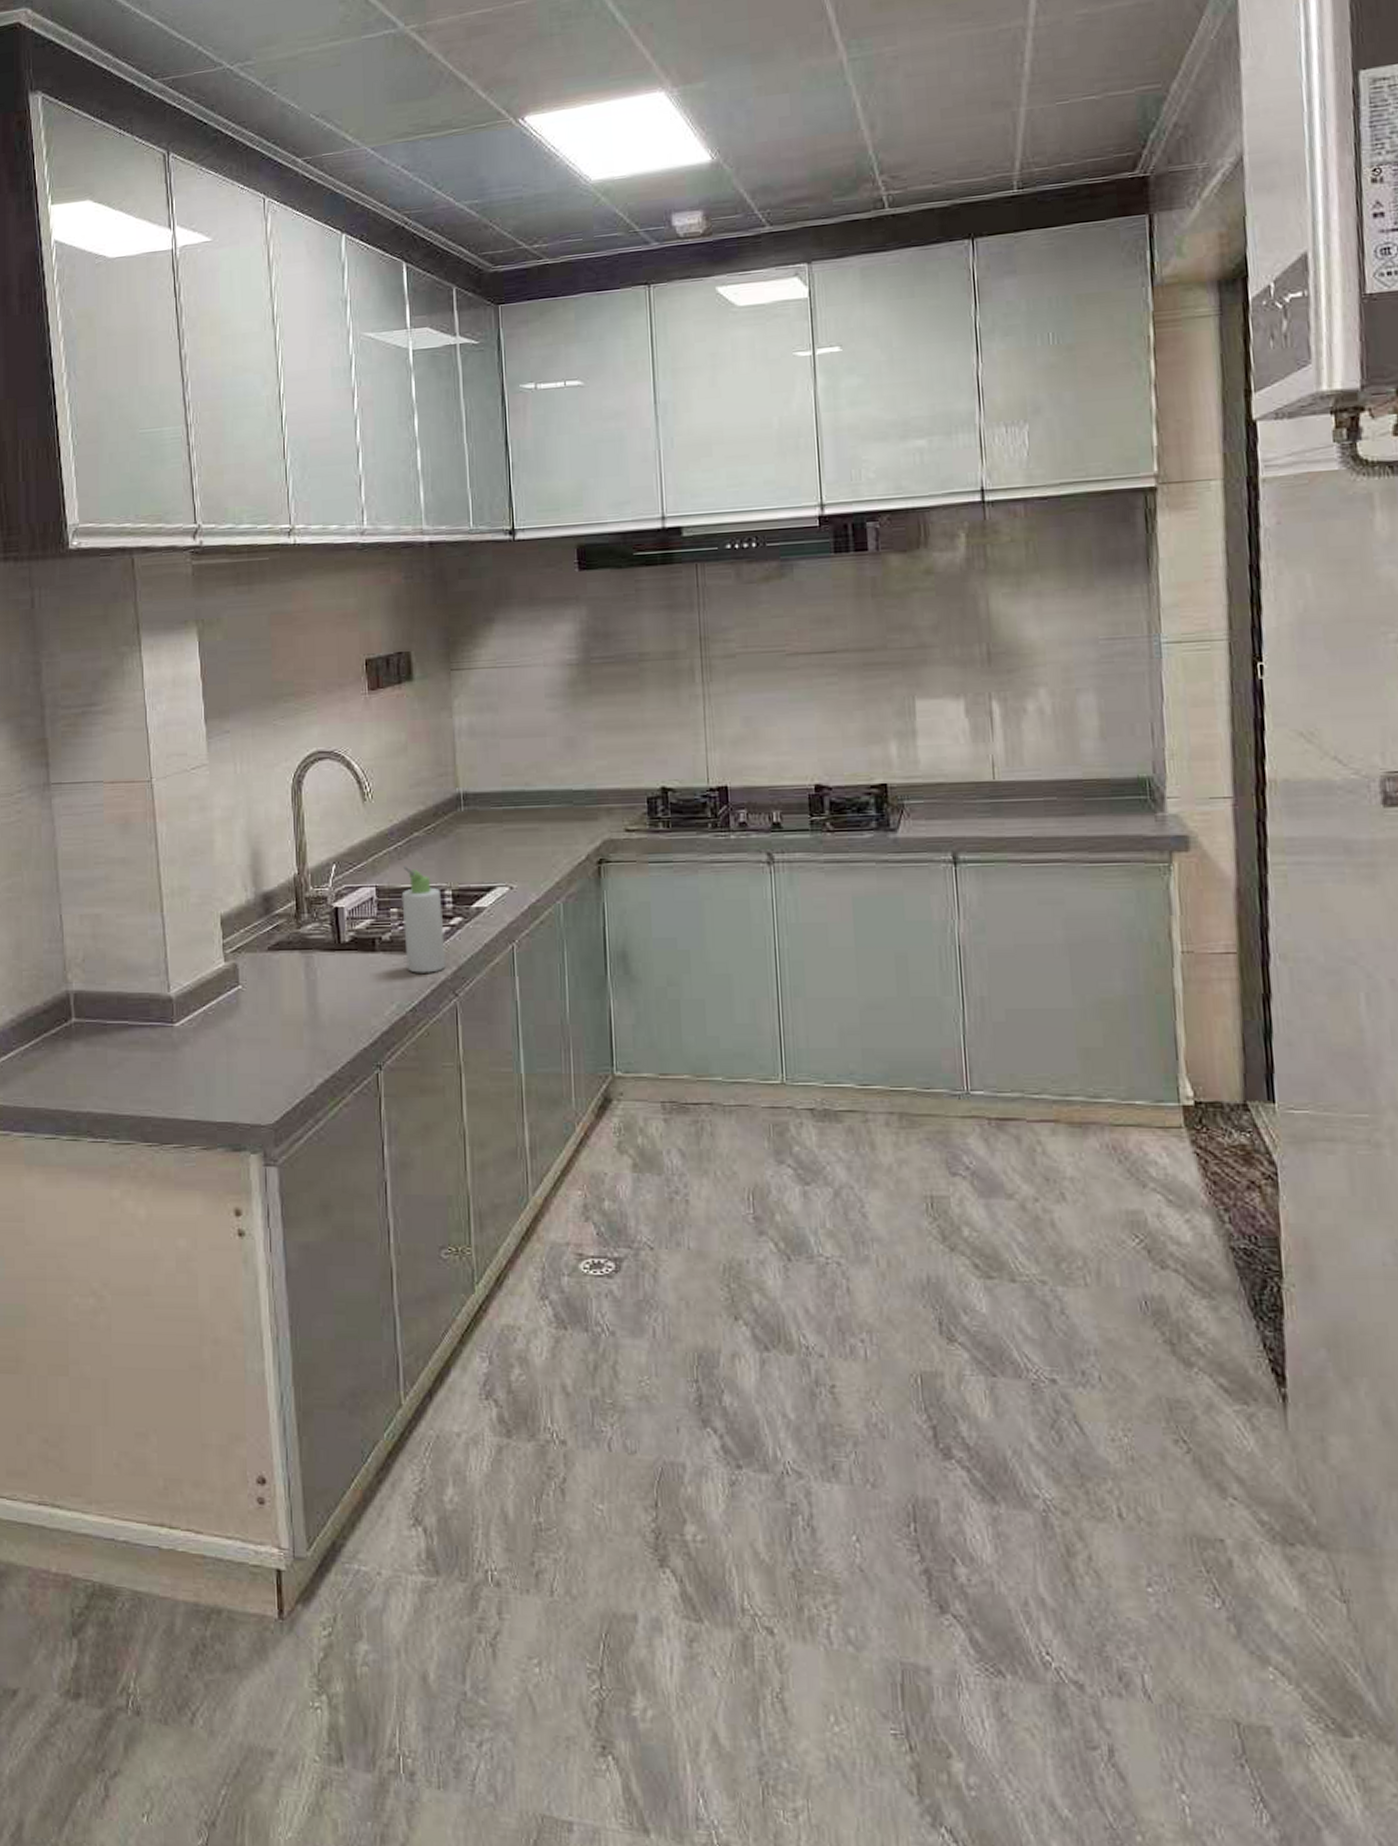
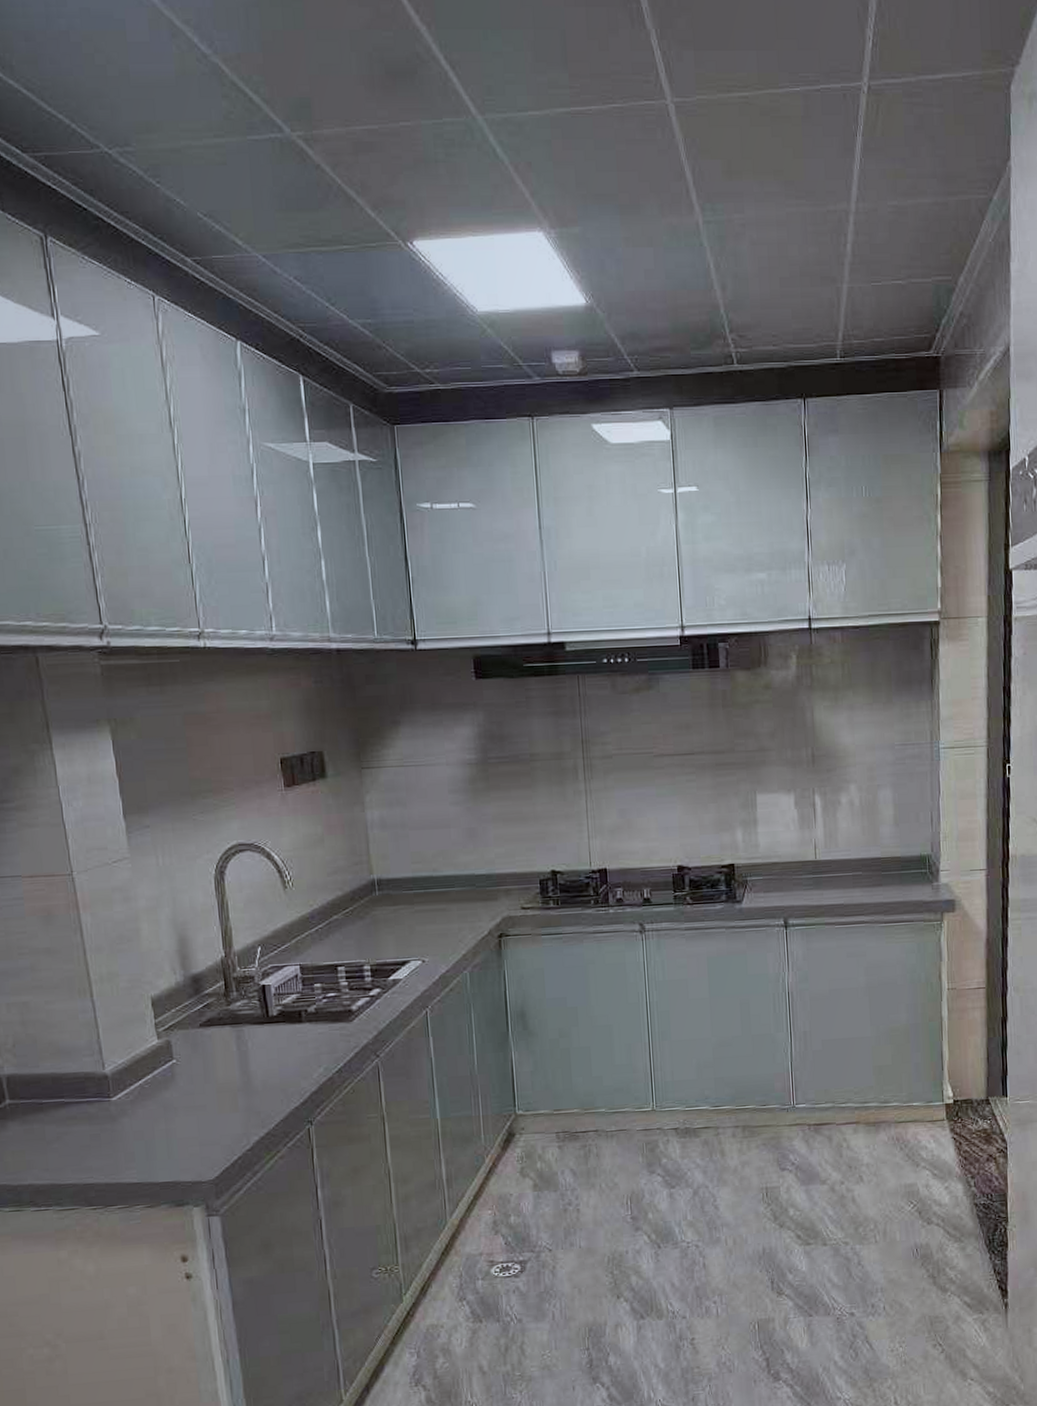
bottle: present [401,866,446,973] -> none [324,945,367,1039]

